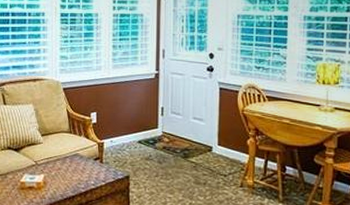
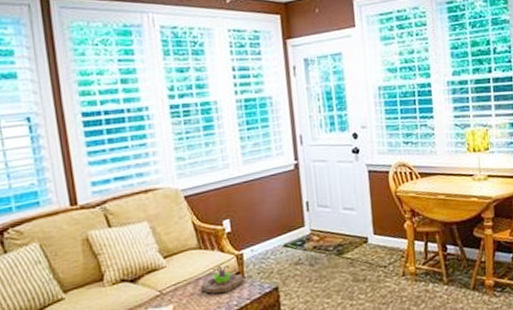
succulent planter: none [67,150,102,173] -> present [201,265,244,294]

